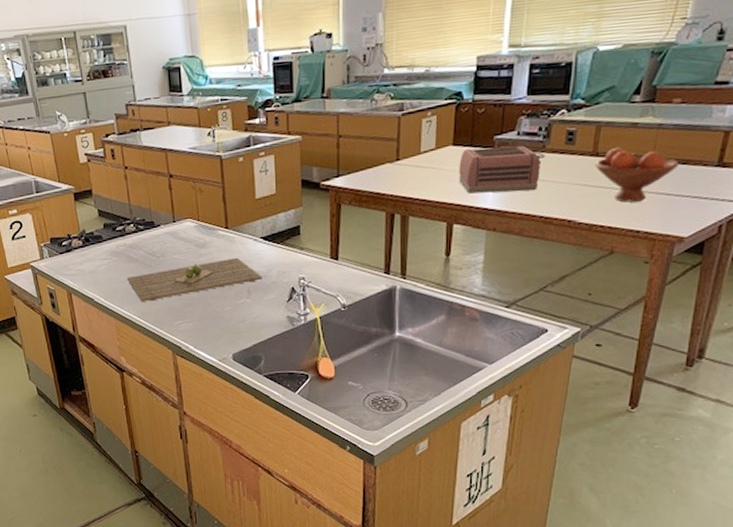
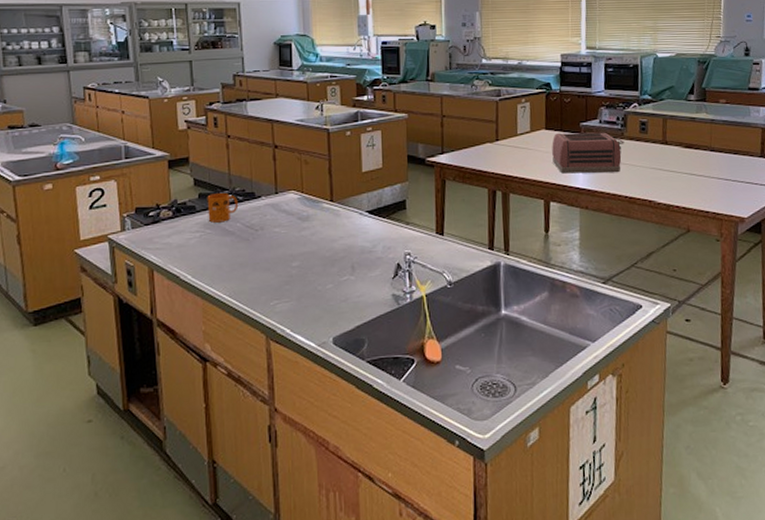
mug: none [111,222,140,251] -> present [207,192,239,223]
cutting board: present [127,257,263,302] -> none [220,231,368,279]
fruit bowl: present [595,148,678,203] -> none [665,138,731,186]

